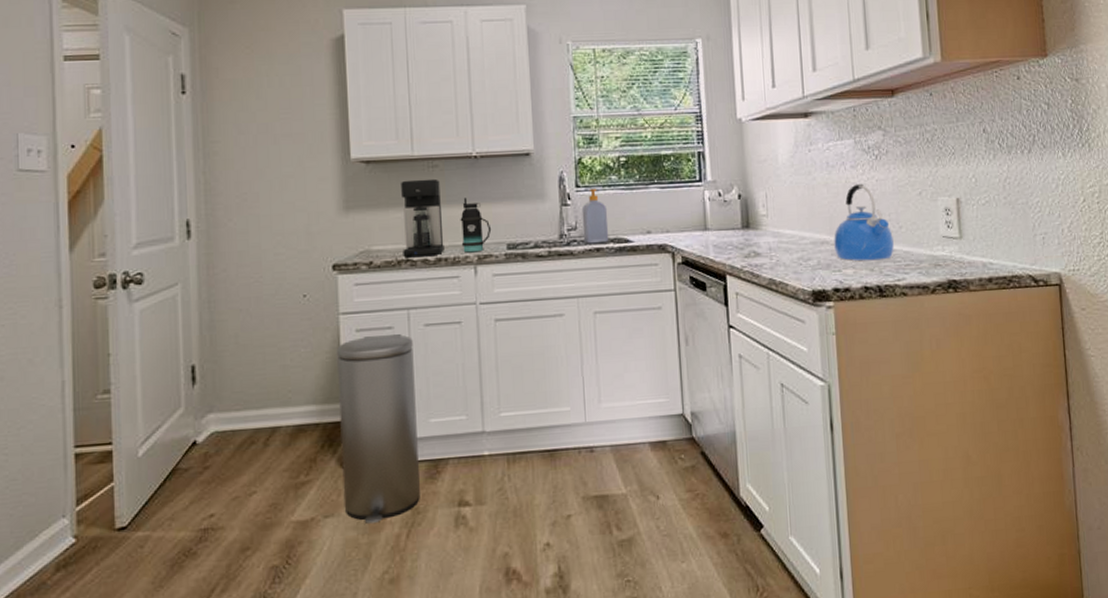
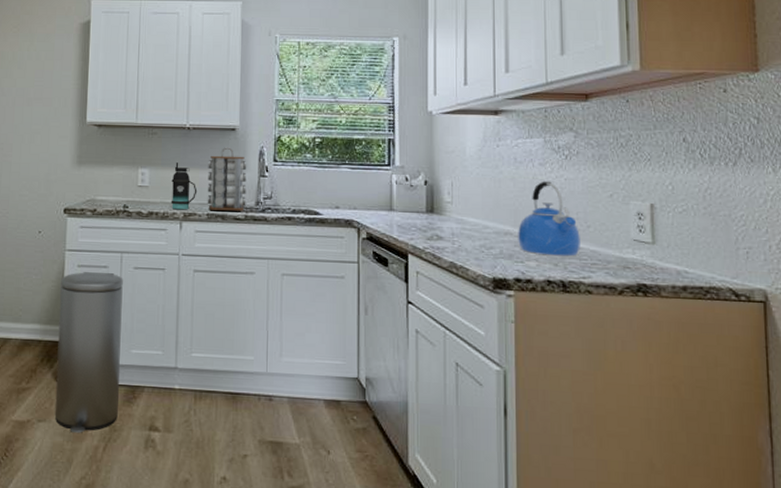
coffee maker: present [401,178,444,258] -> none [121,143,157,210]
spice rack: none [501,174,549,250] -> present [207,146,247,212]
soap bottle: present [581,188,609,244] -> none [277,164,301,213]

